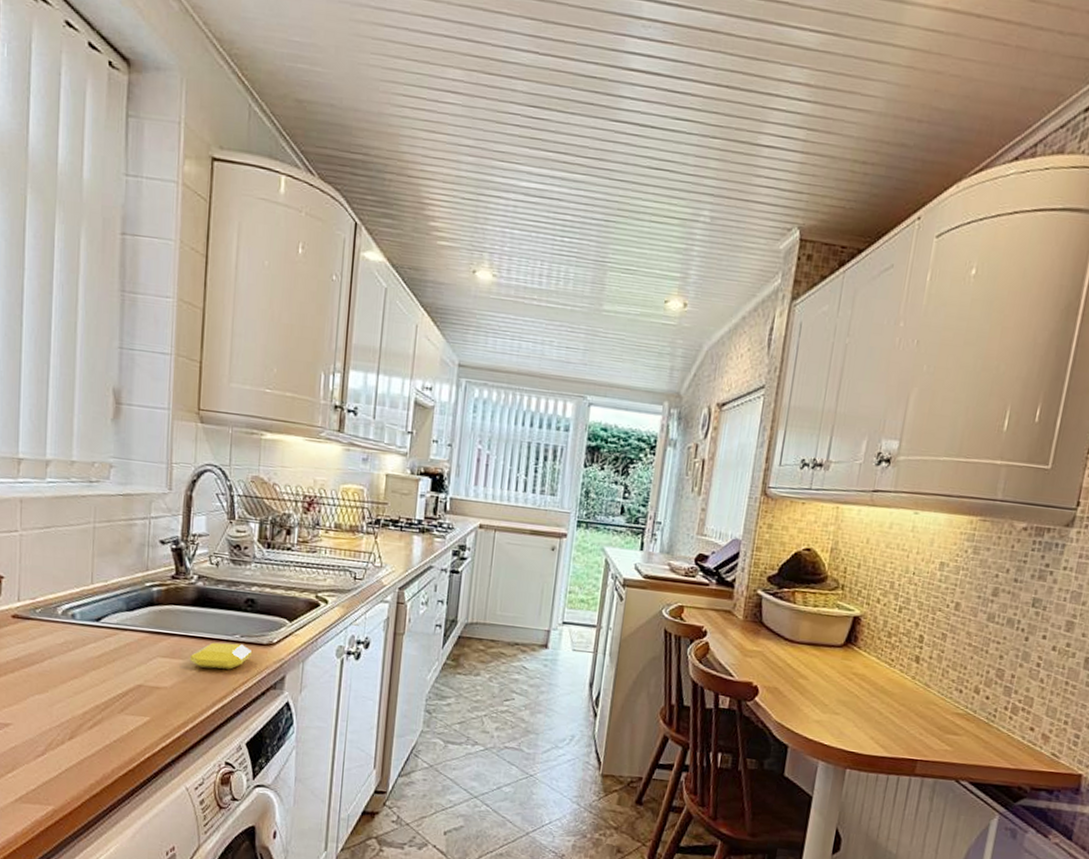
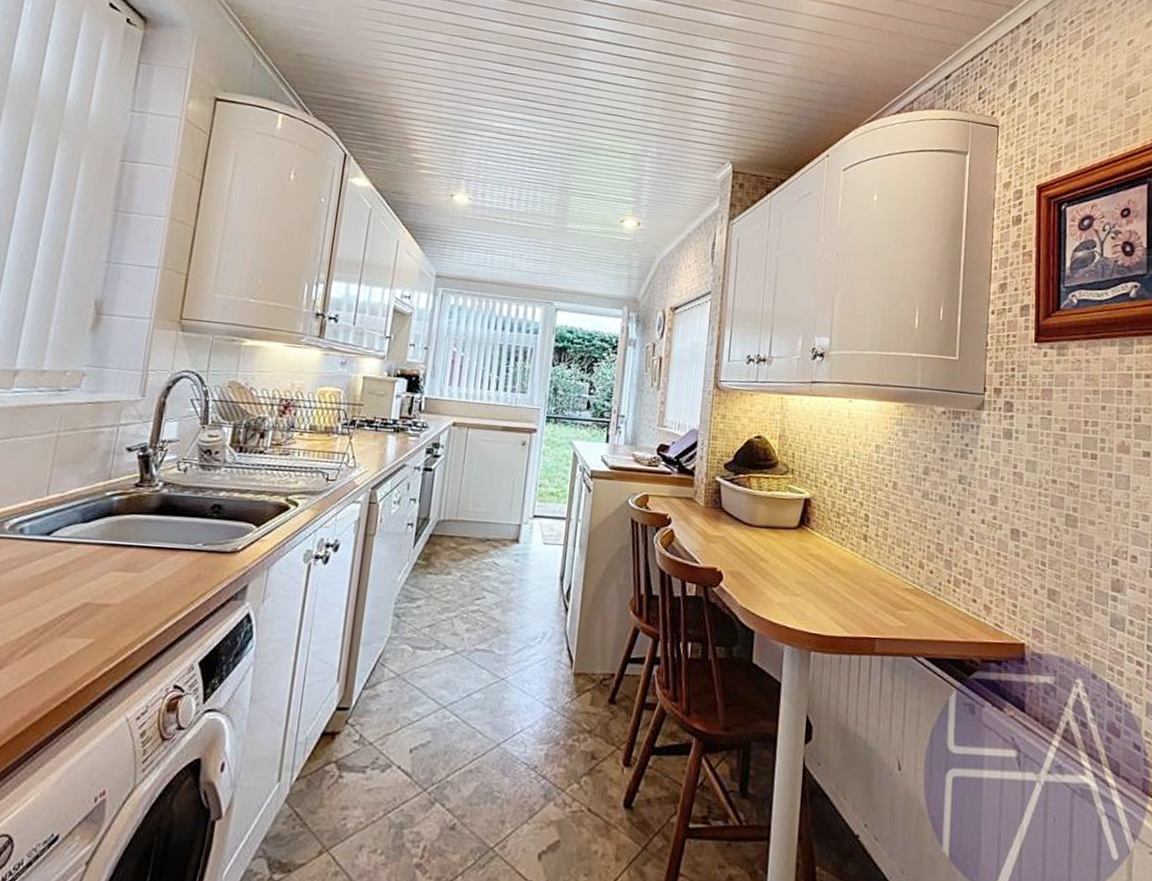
soap bar: present [189,642,253,670] -> none [145,552,215,581]

